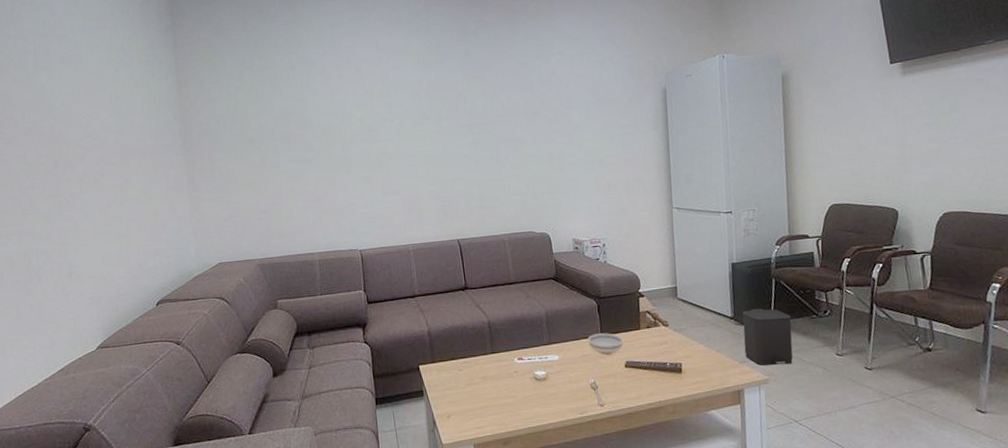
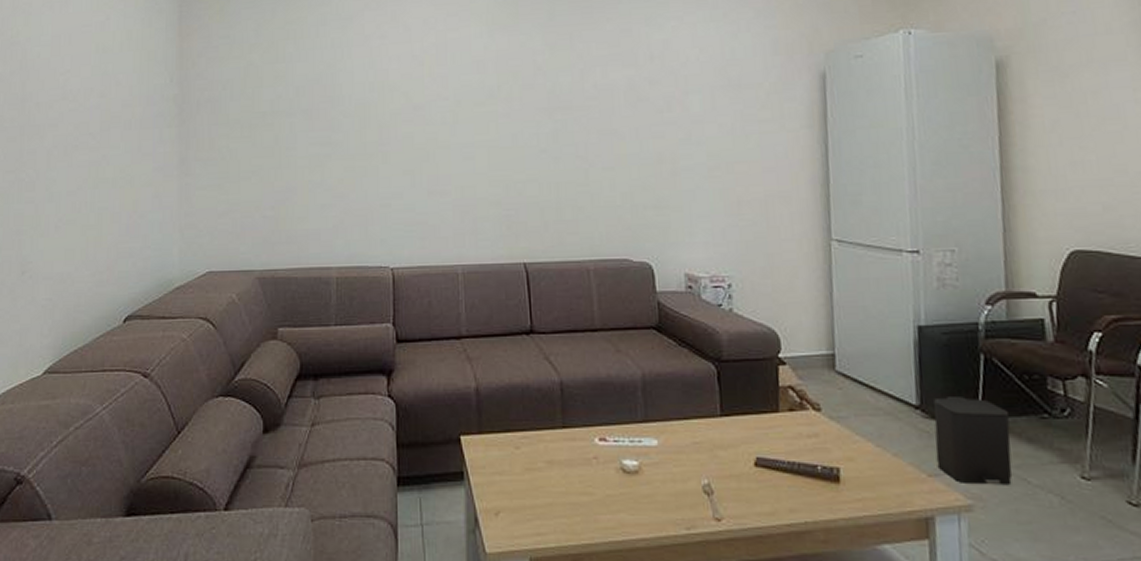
bowl: present [587,333,624,355] -> none [701,413,754,445]

